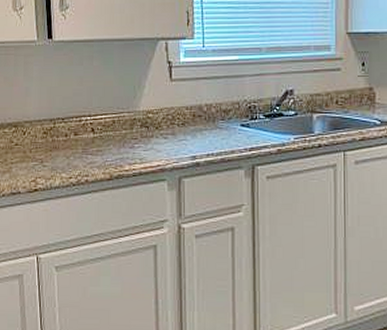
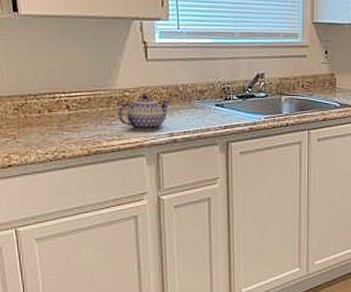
teapot: none [141,116,194,154] -> present [118,94,171,131]

